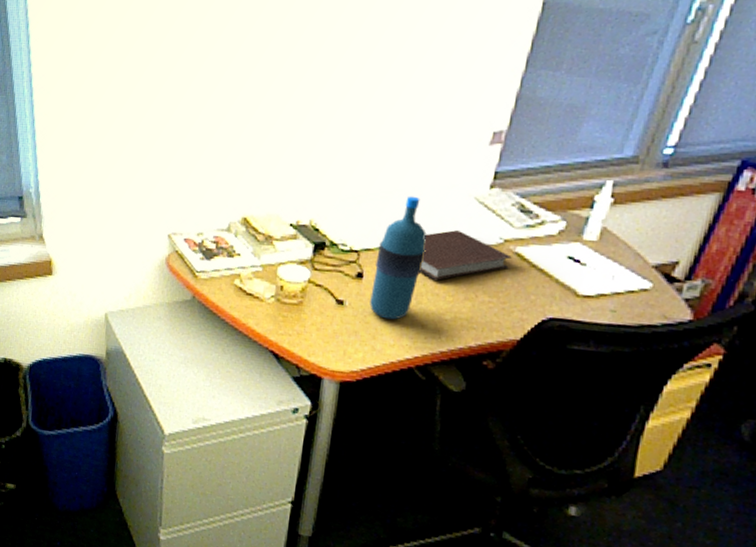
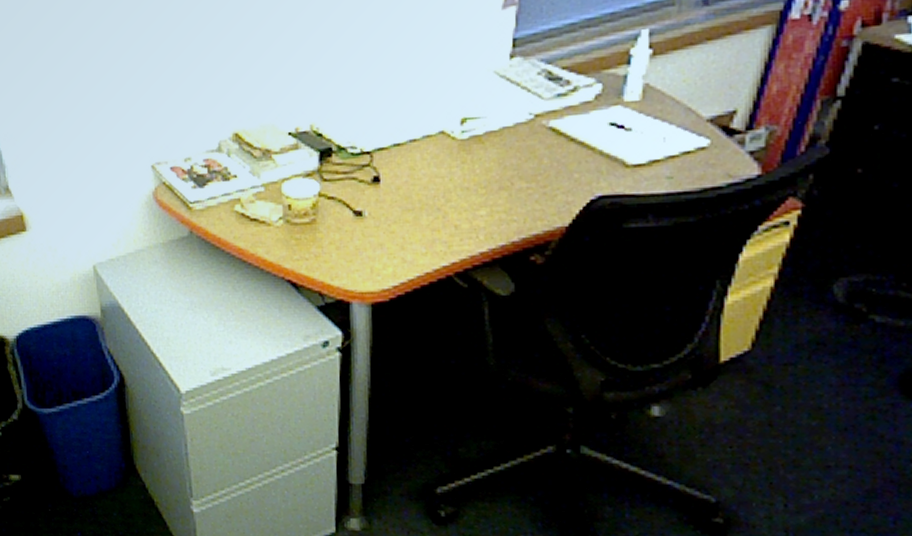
water bottle: present [369,196,427,320] -> none [392,80,447,225]
notebook: present [419,230,512,280] -> none [443,112,546,172]

